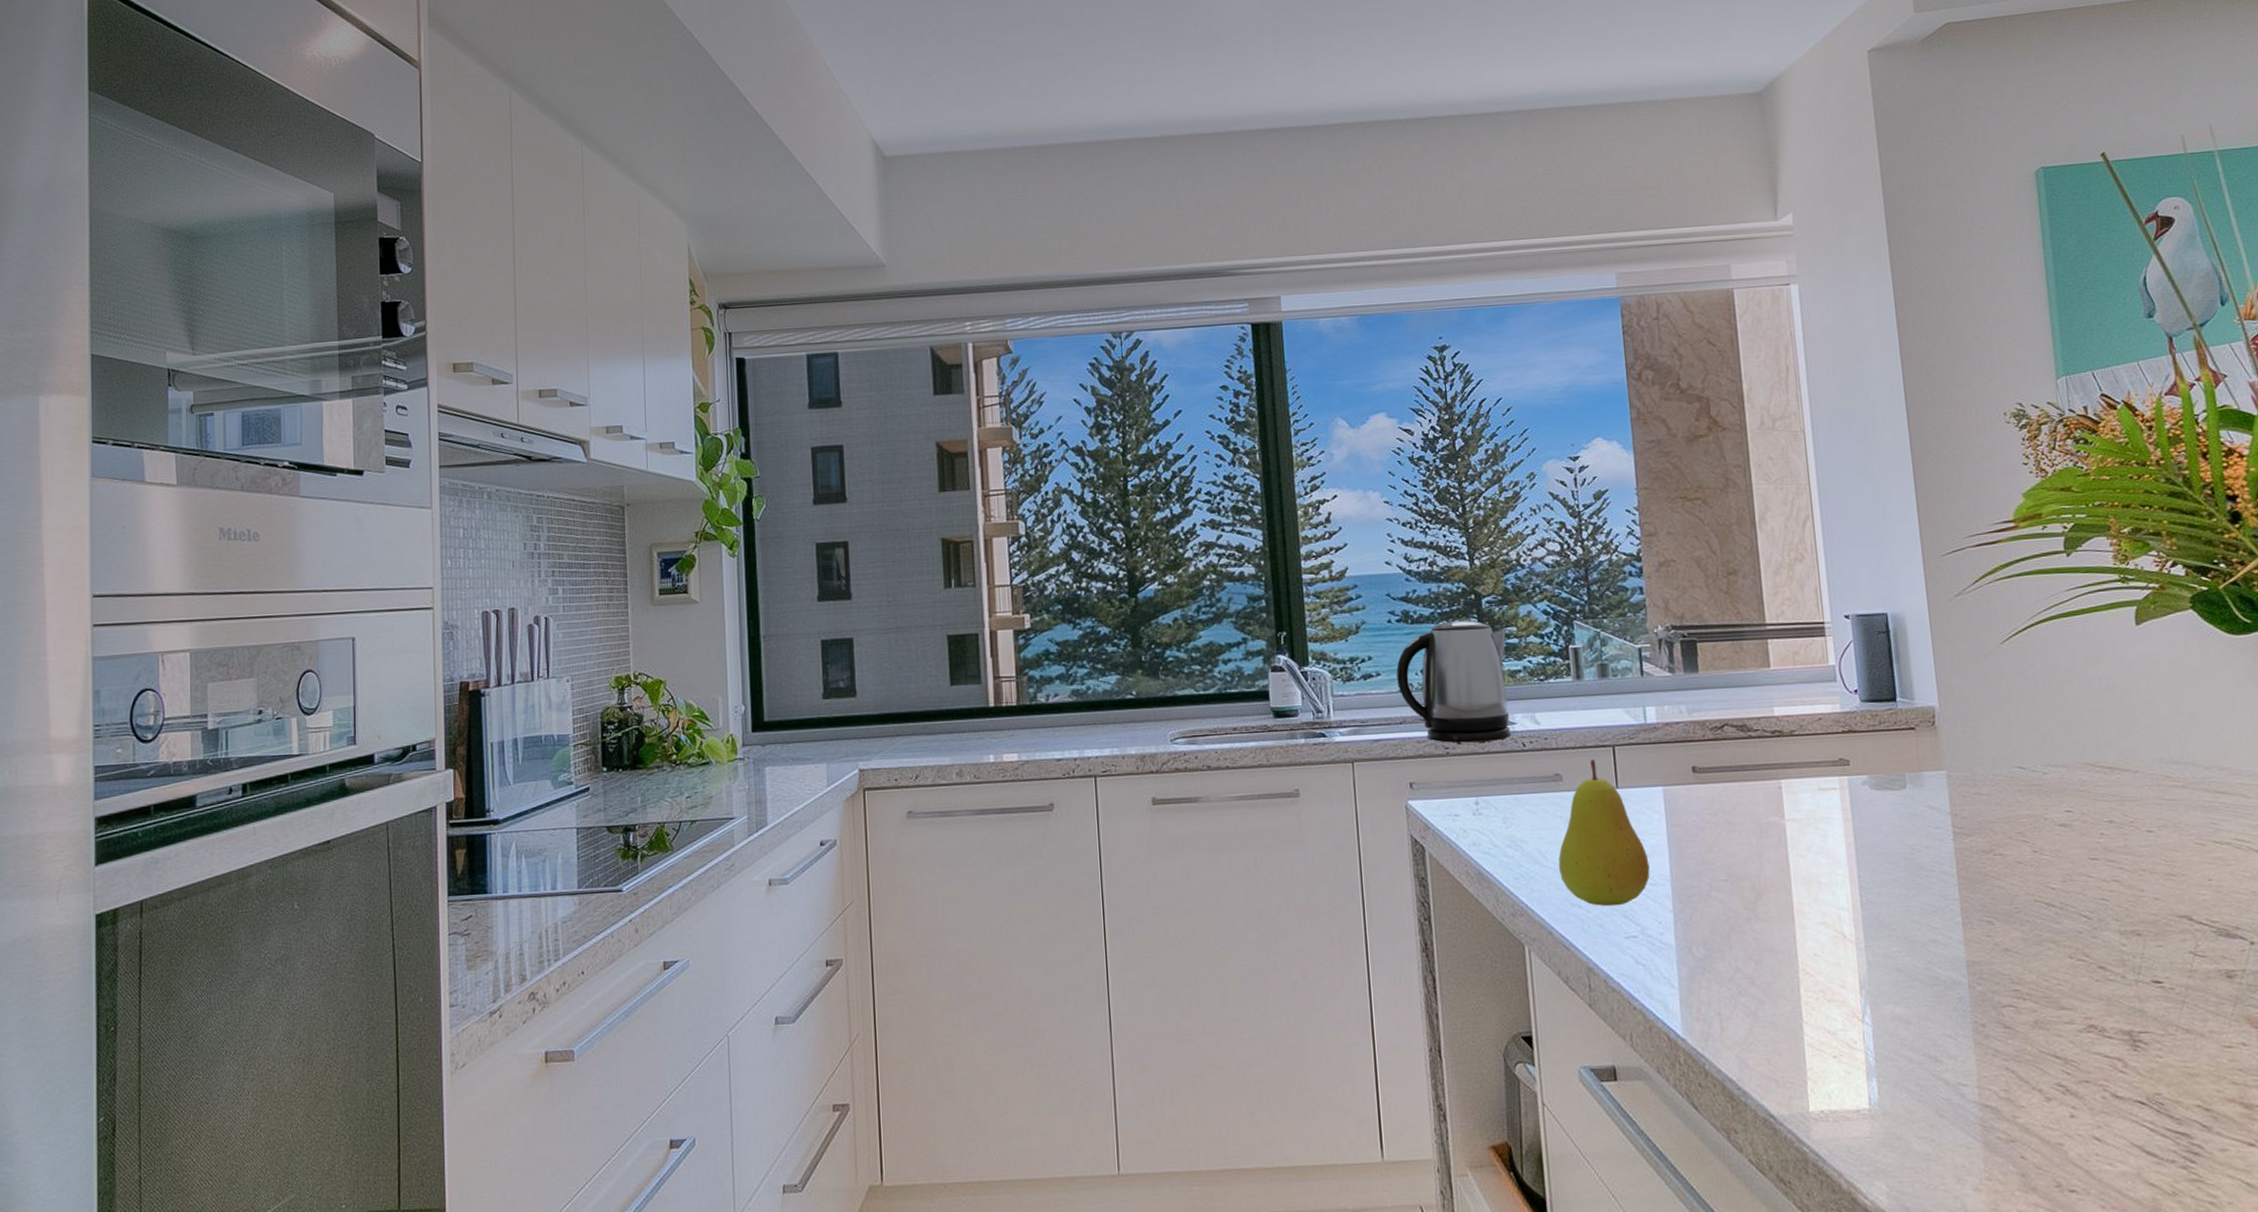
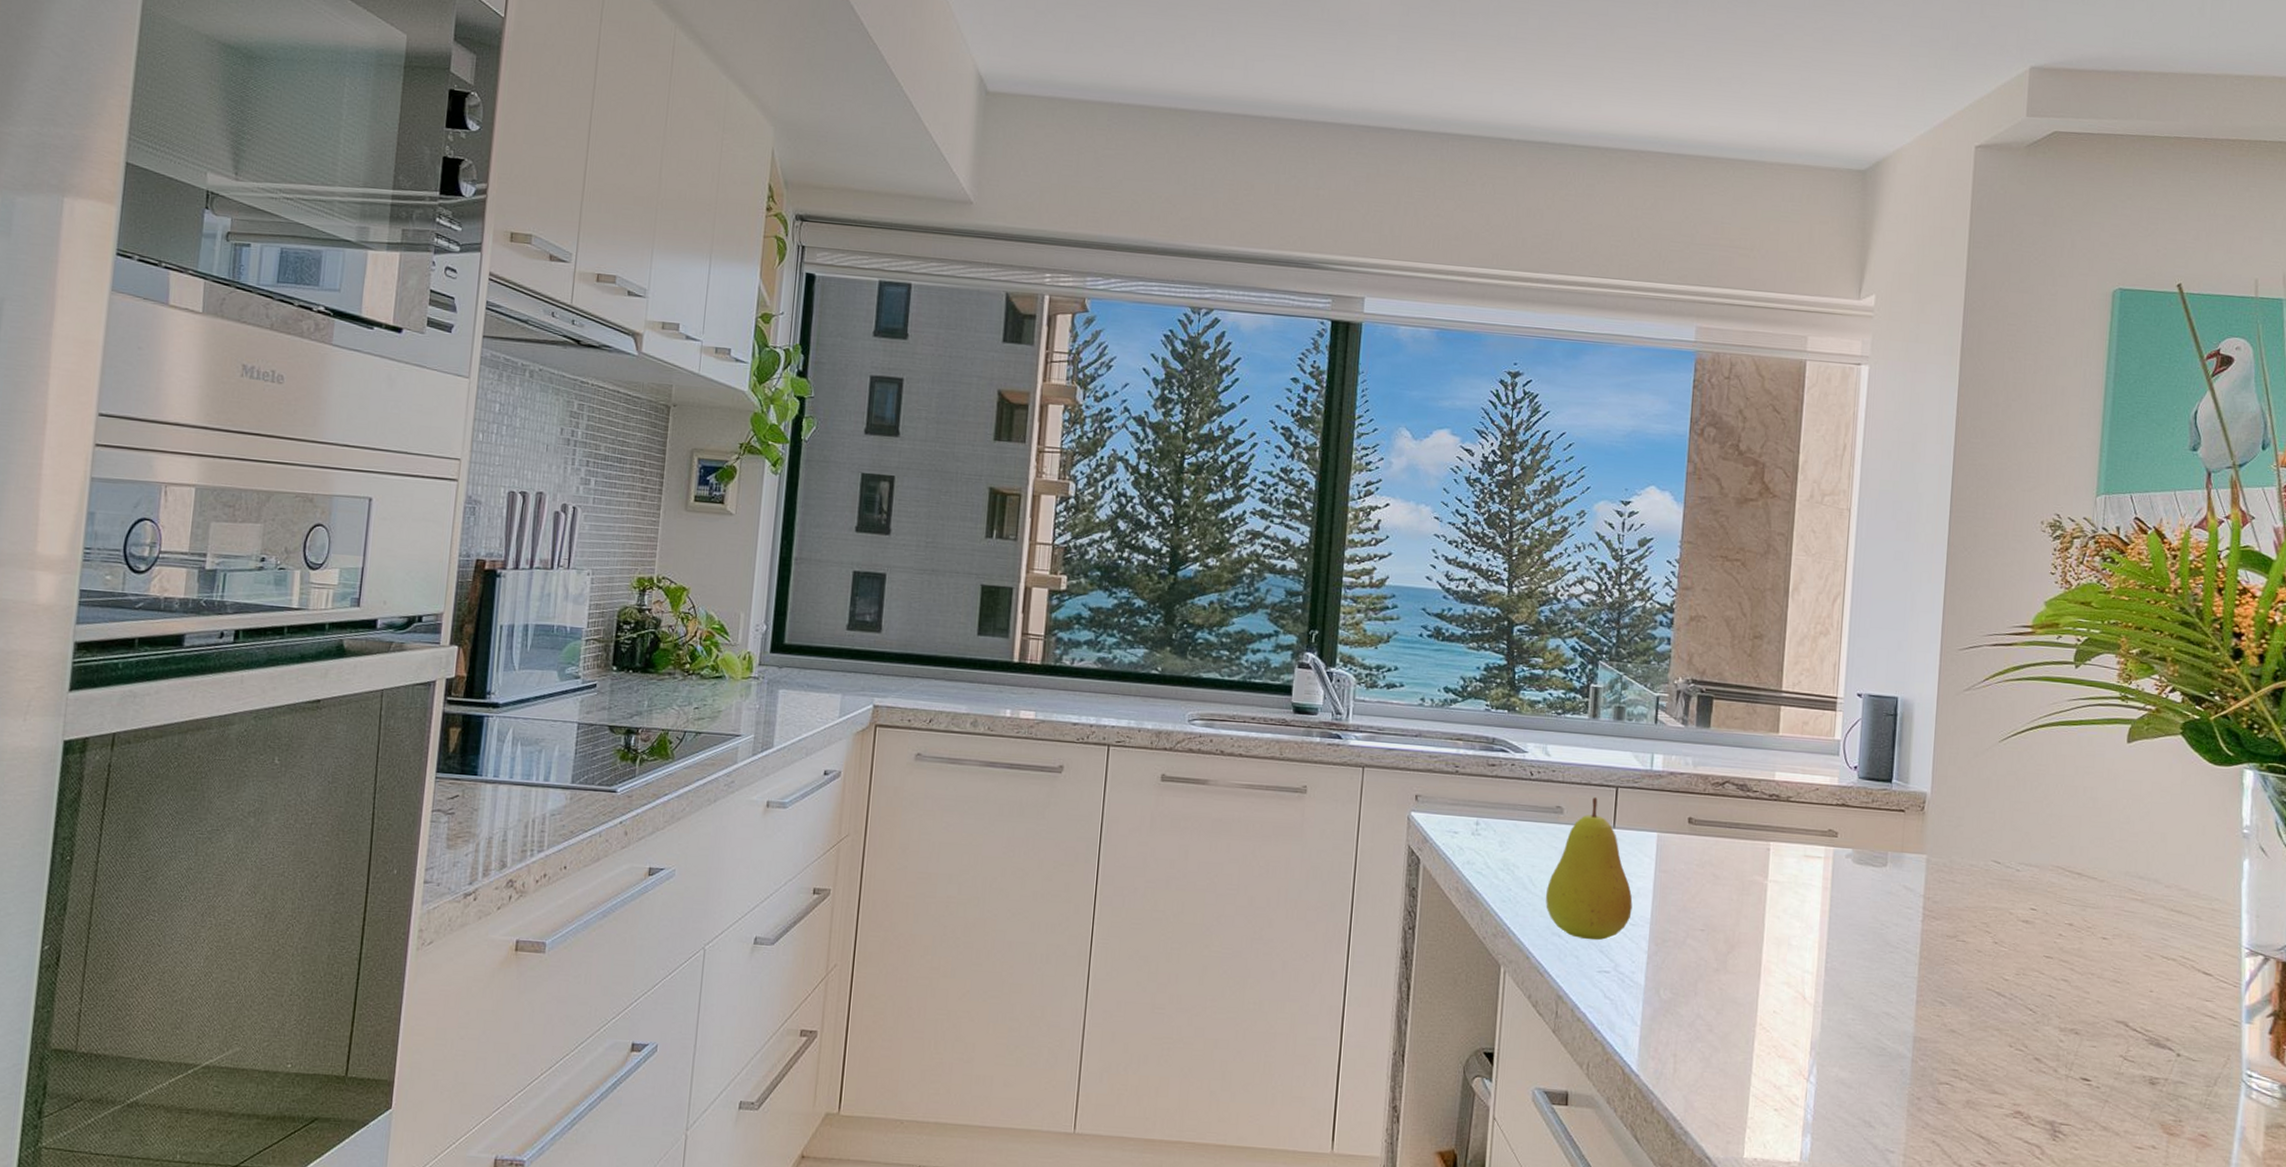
kettle: present [1396,620,1510,743] -> none [1419,643,1532,766]

